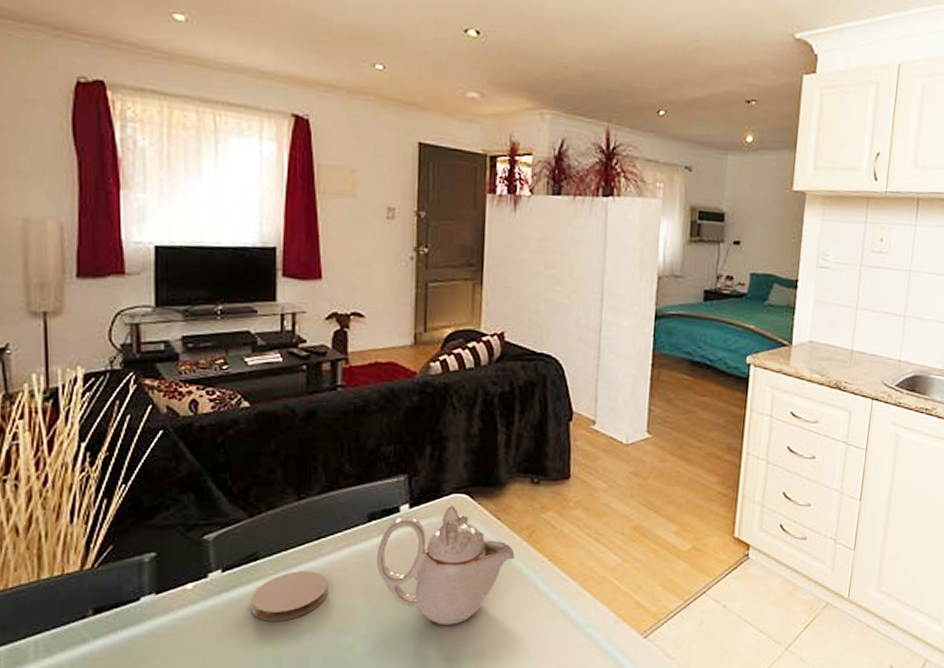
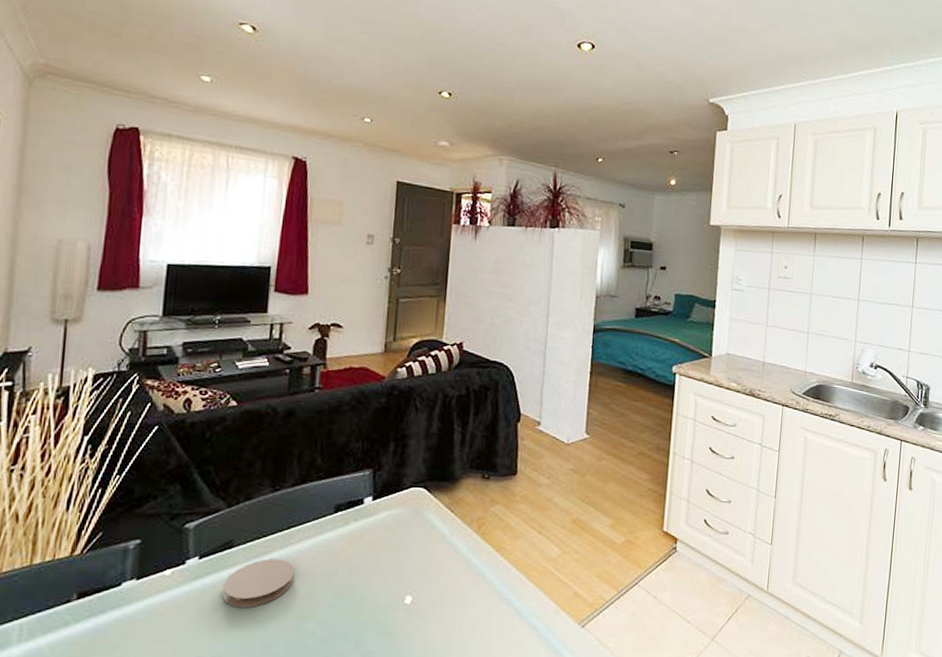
teapot: present [376,506,515,626] -> none [339,498,466,613]

